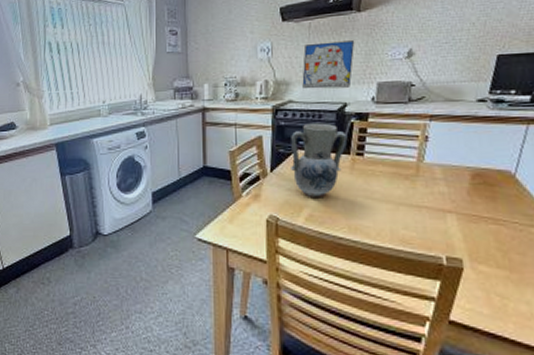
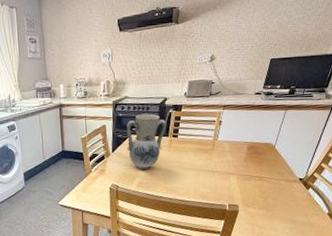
wall art: present [302,40,355,89] -> none [135,48,174,87]

